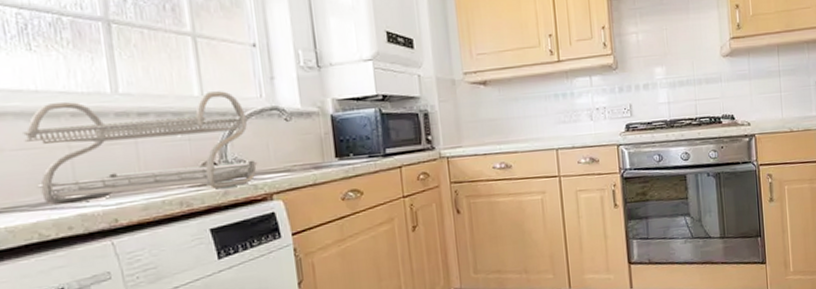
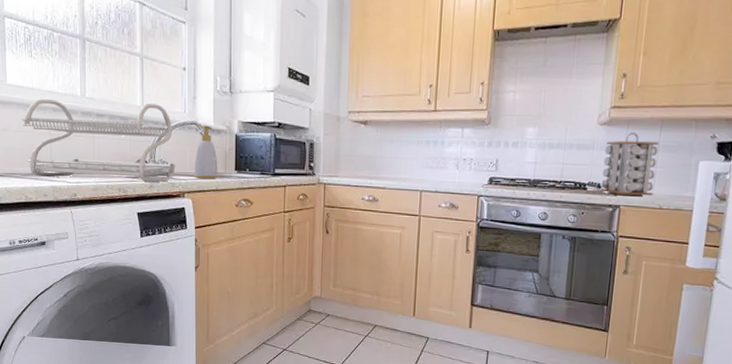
soap bottle: none [281,109,315,175] -> present [194,125,218,179]
spice rack: none [732,60,782,125] -> present [601,132,659,197]

